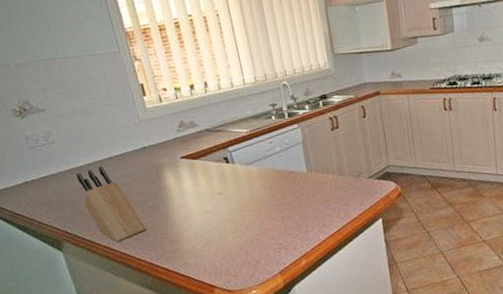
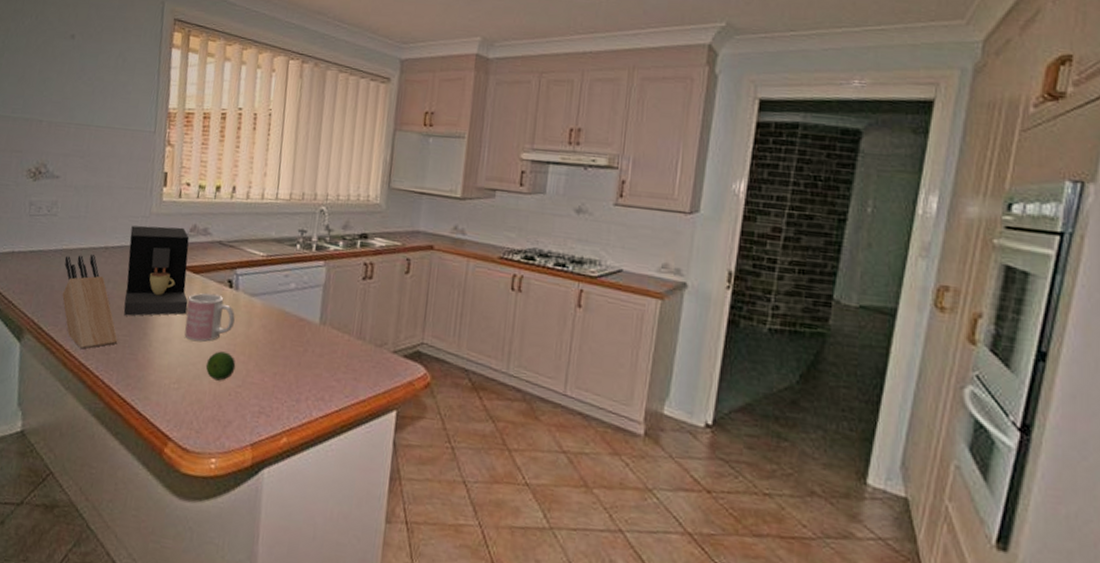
coffee maker: none [126,126,198,207] -> present [123,225,190,316]
mug: none [194,171,239,211] -> present [184,293,235,342]
fruit: none [226,212,251,235] -> present [205,351,236,381]

